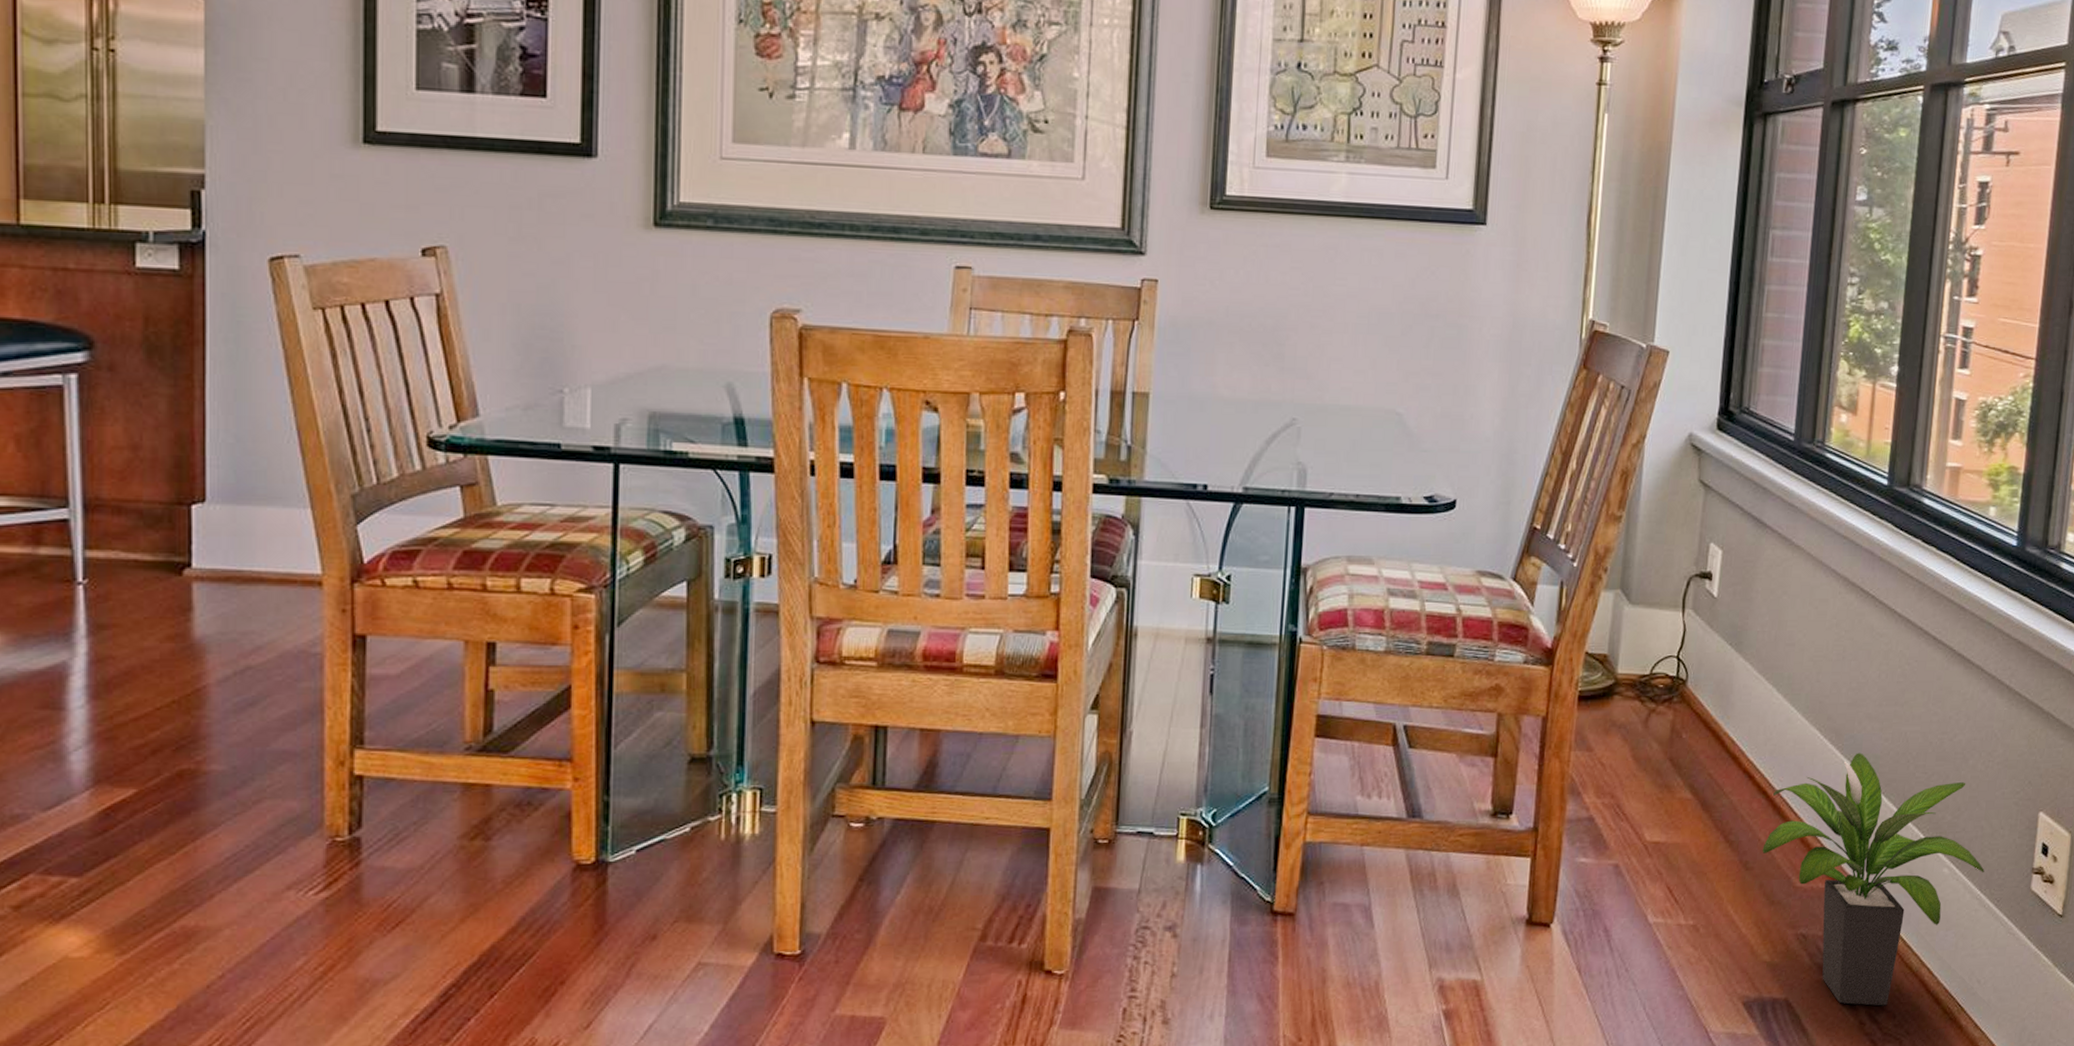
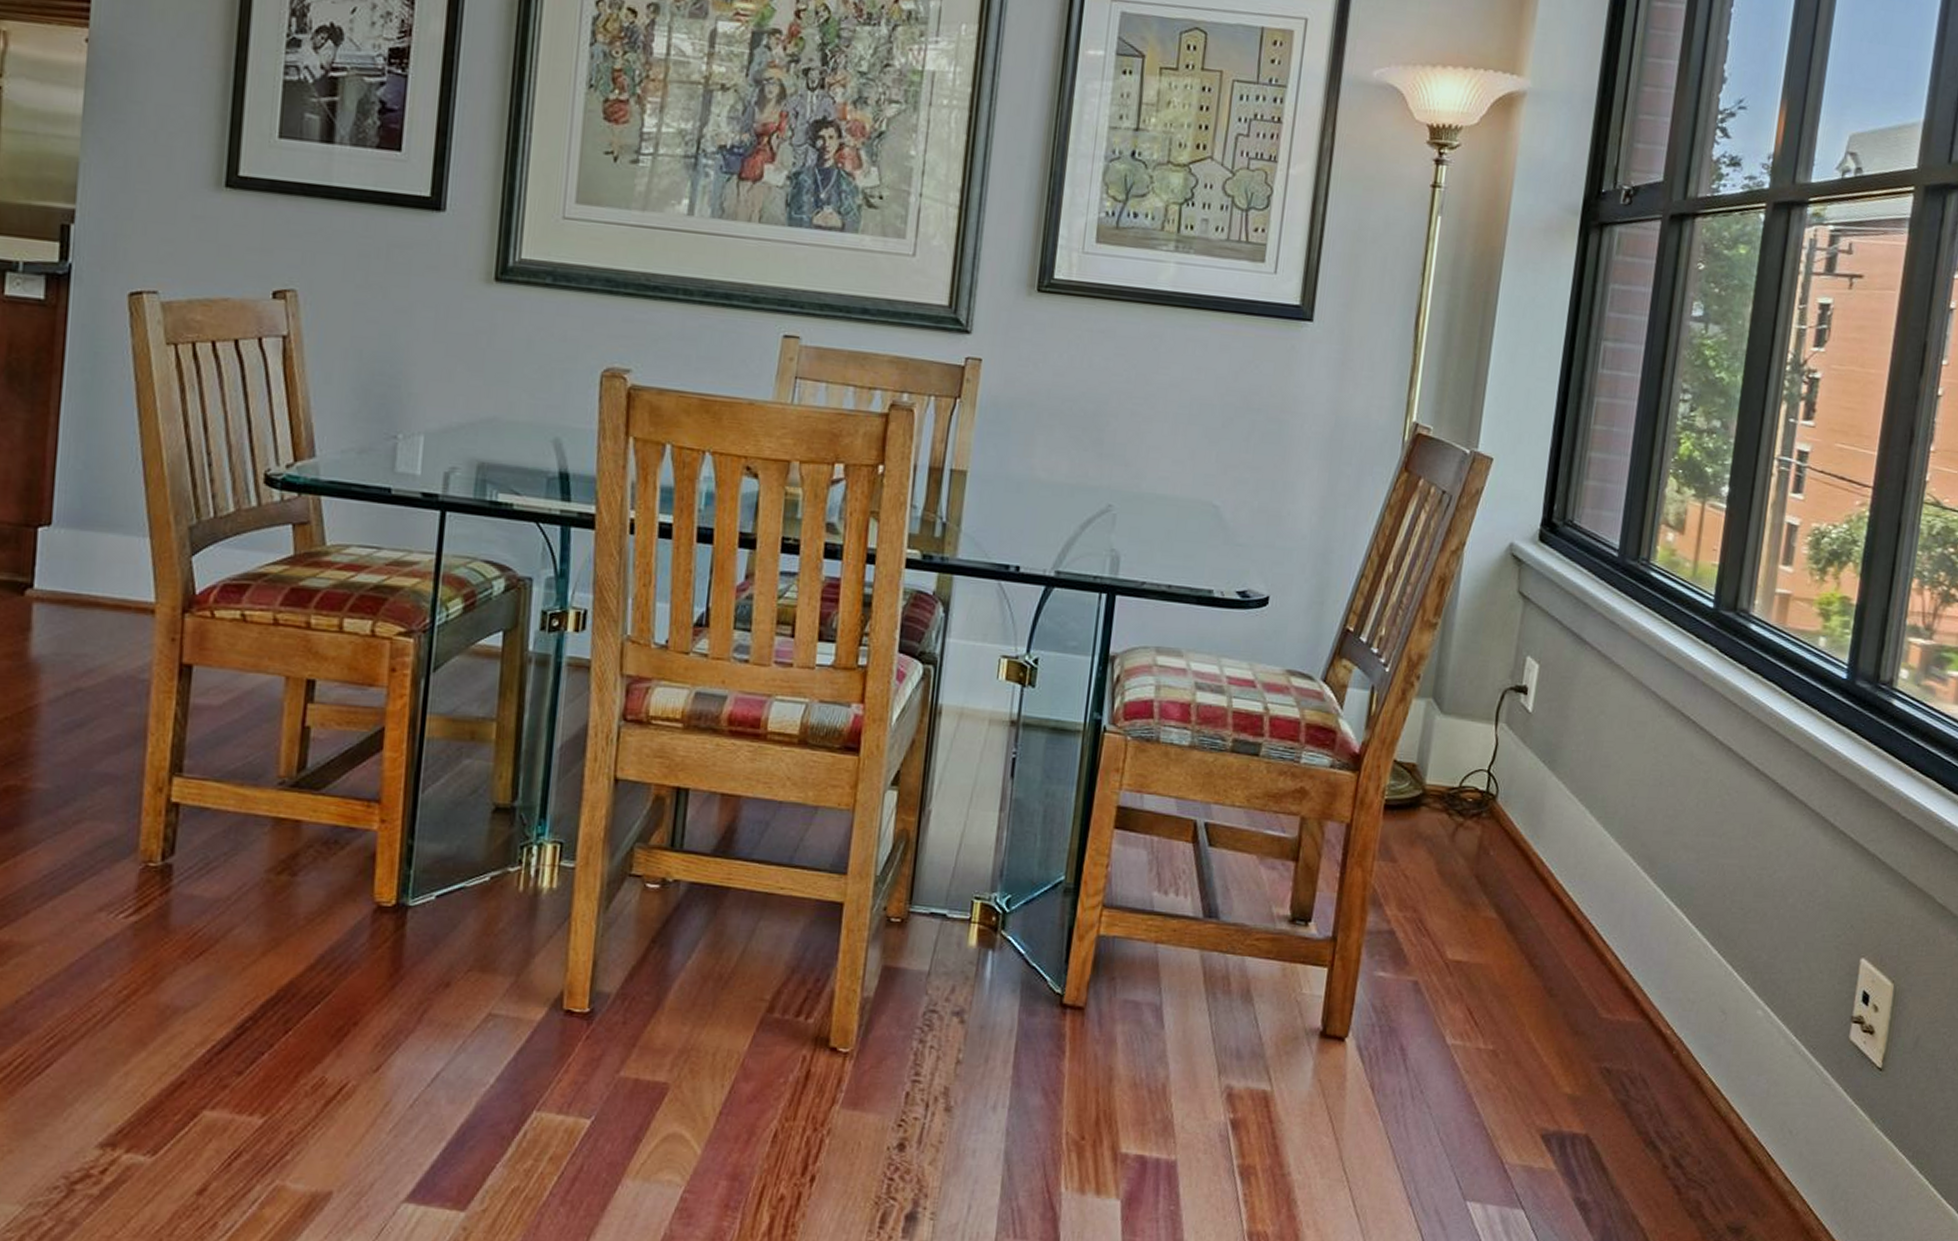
potted plant: present [1762,753,1985,1006] -> none [1568,883,1801,1150]

